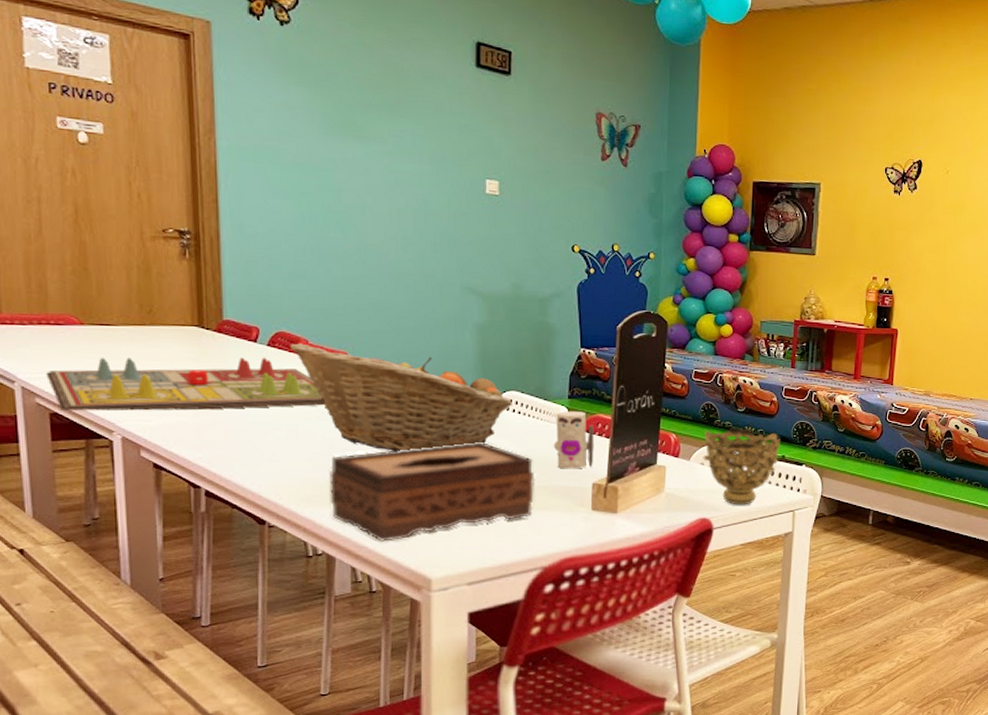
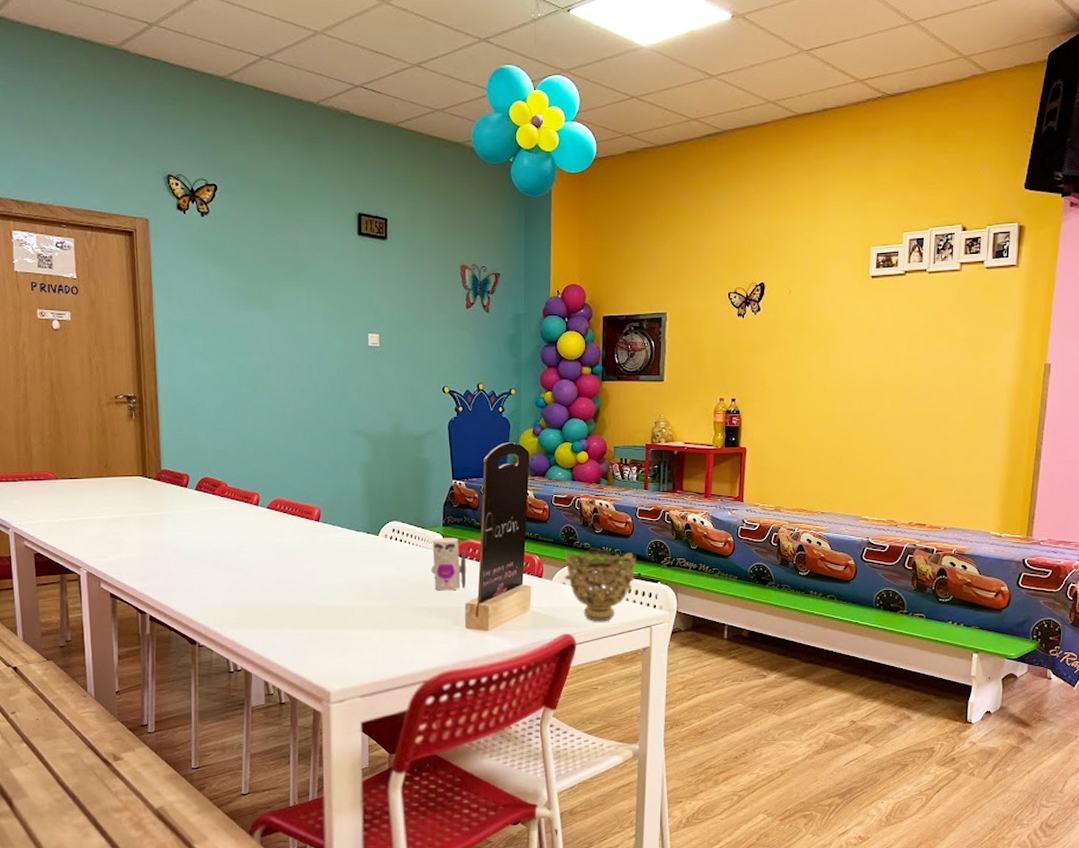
gameboard: present [46,357,326,411] -> none [31,500,242,551]
fruit basket: present [290,342,512,451] -> none [213,485,395,578]
tissue box: present [329,441,535,542] -> none [246,567,416,659]

